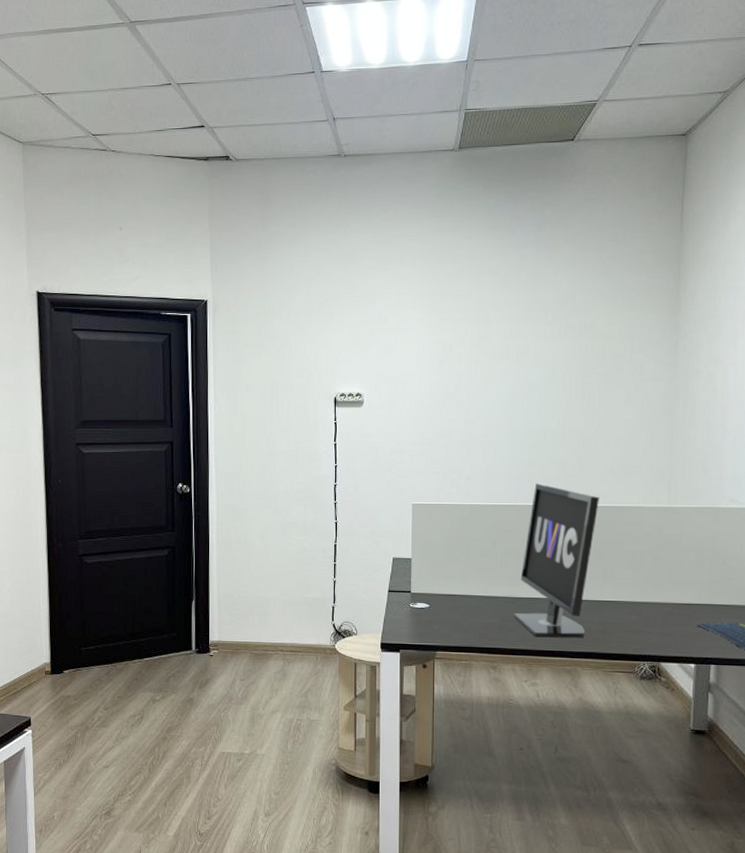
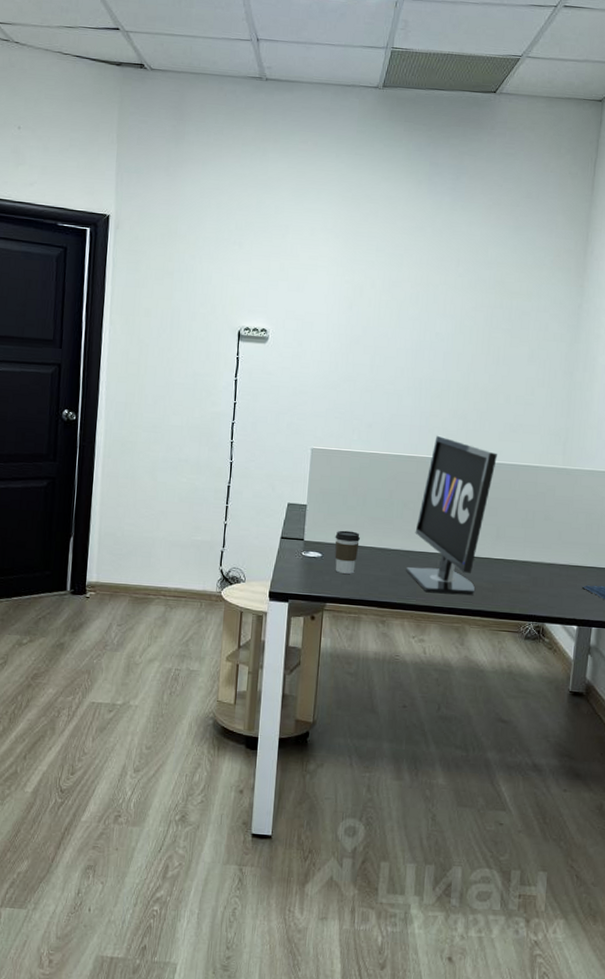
coffee cup: none [441,581,466,622] -> present [335,530,360,574]

